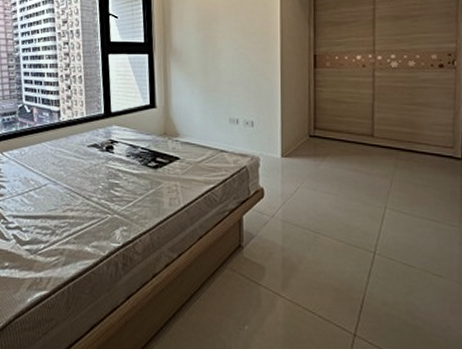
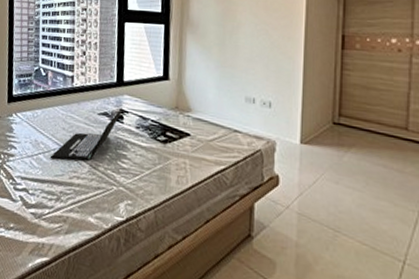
laptop: none [42,138,113,195] -> present [51,108,124,161]

